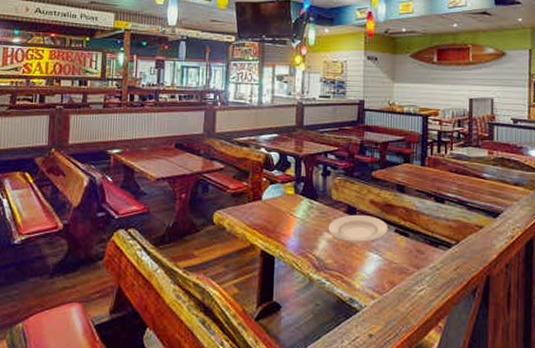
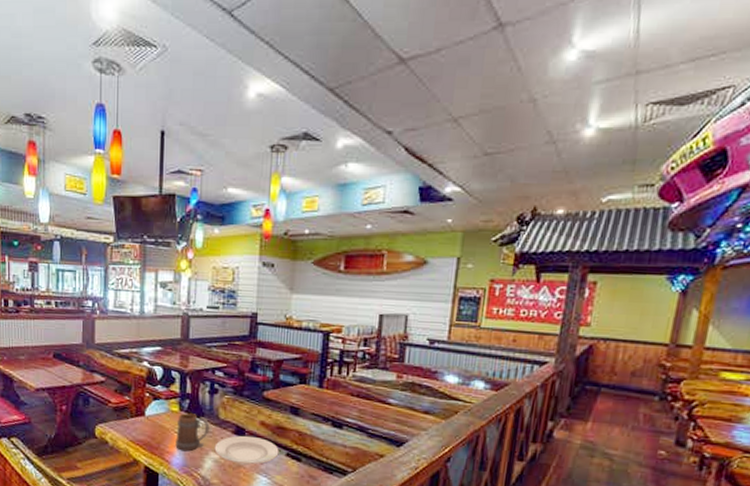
beer mug: none [291,195,323,233] -> present [175,413,210,452]

